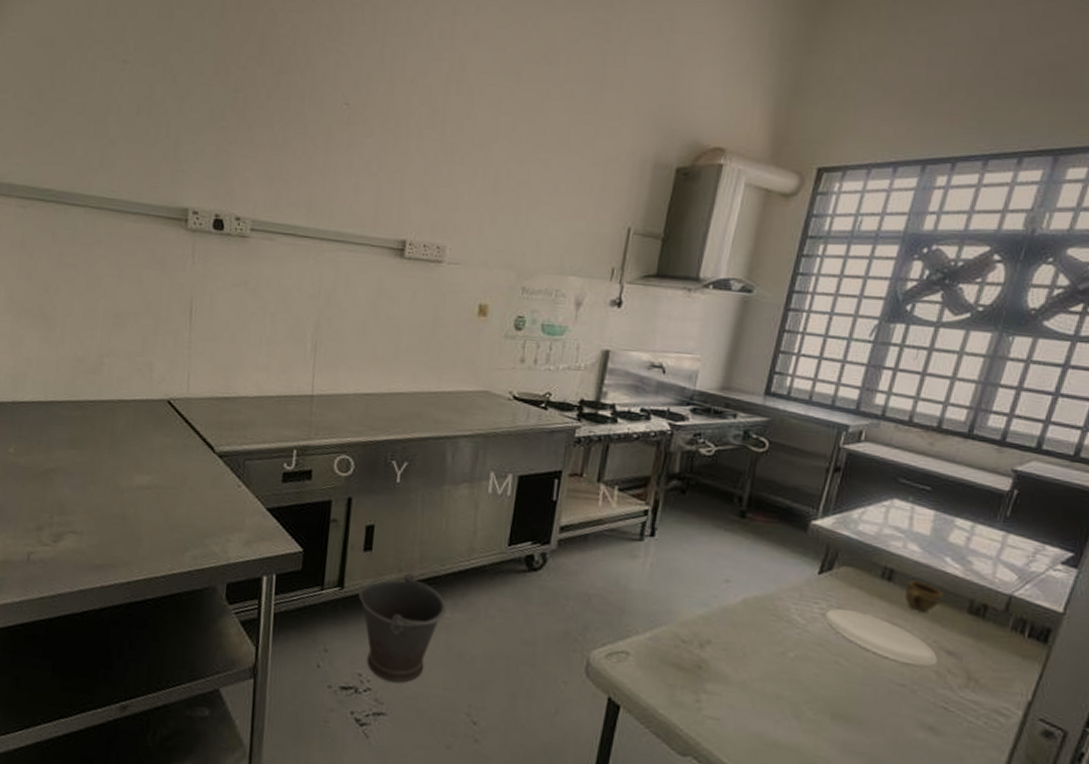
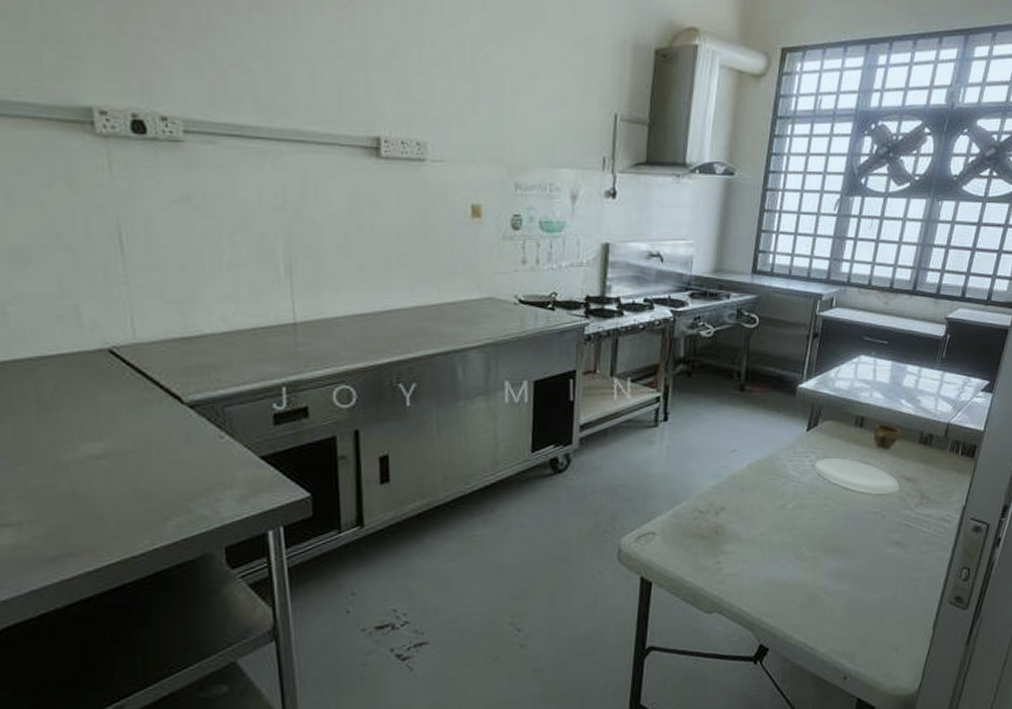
bucket: present [359,573,447,683] -> none [382,498,477,611]

